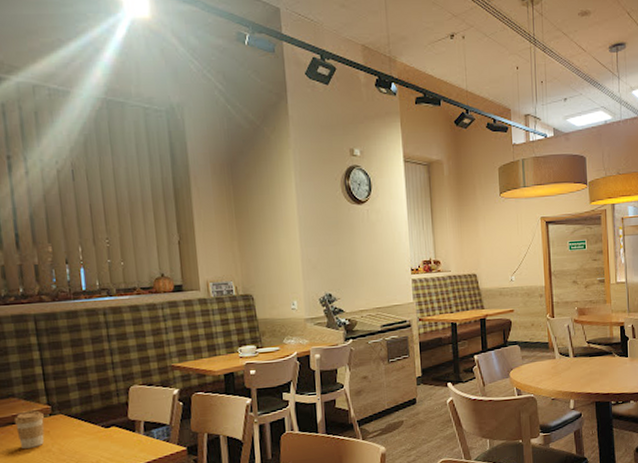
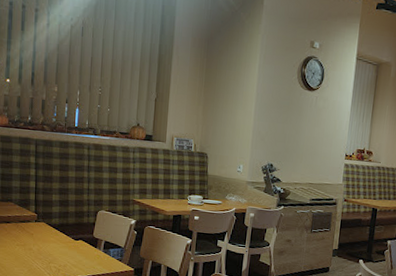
coffee cup: present [13,410,45,449] -> none [8,215,32,245]

